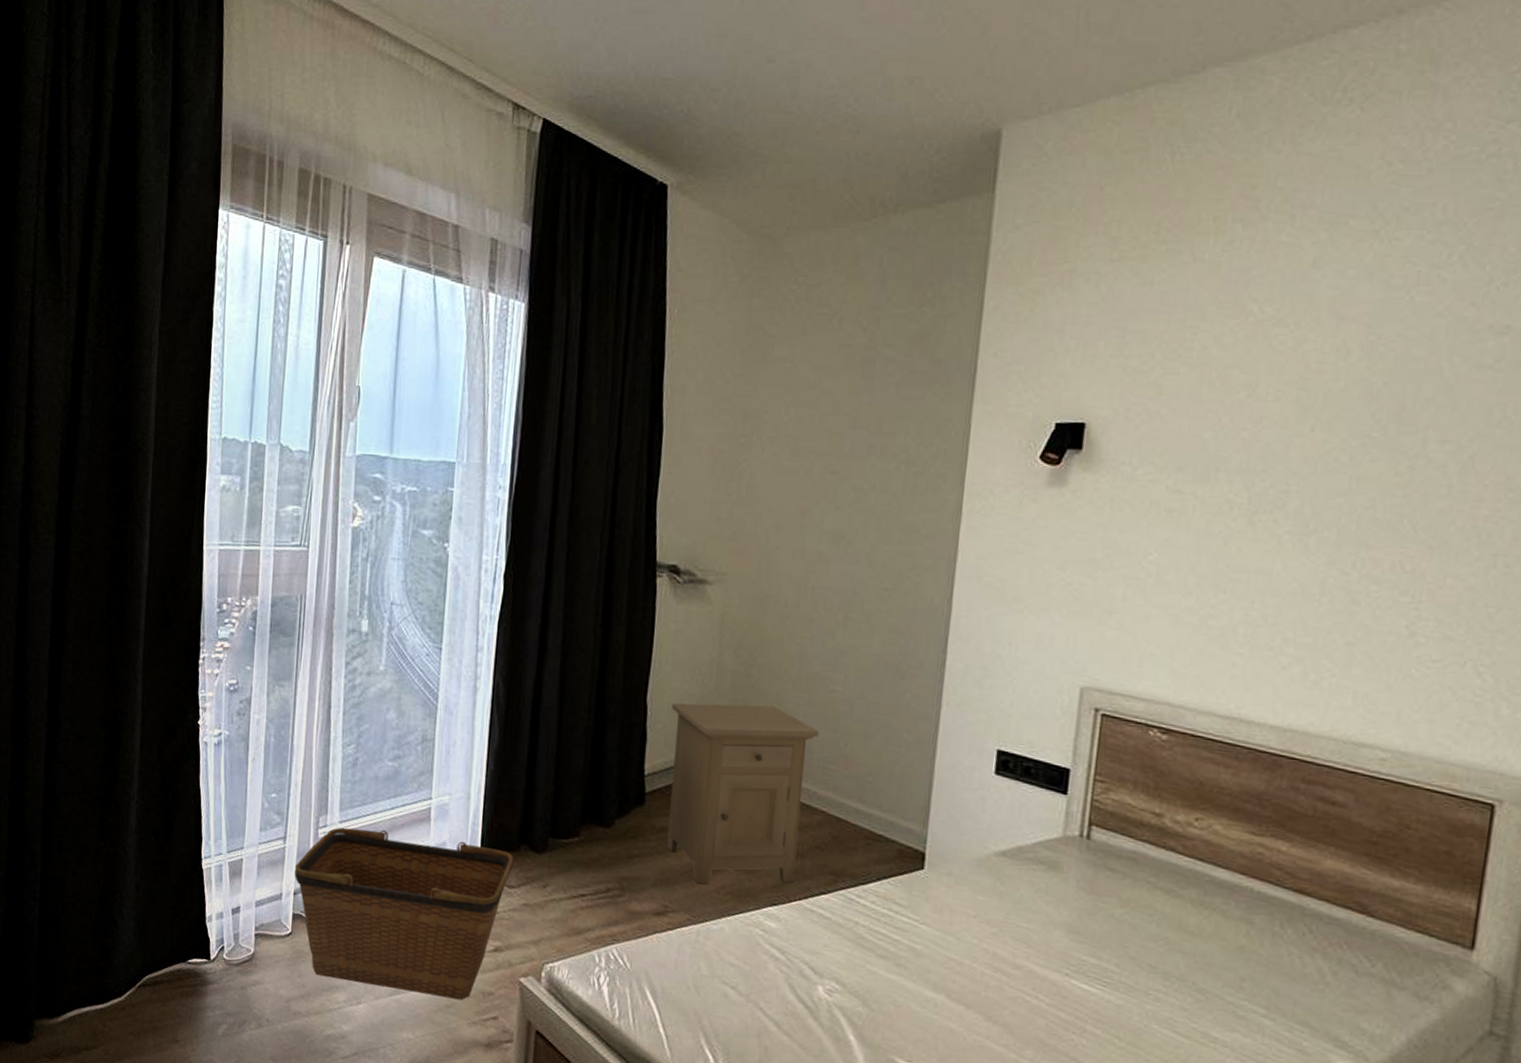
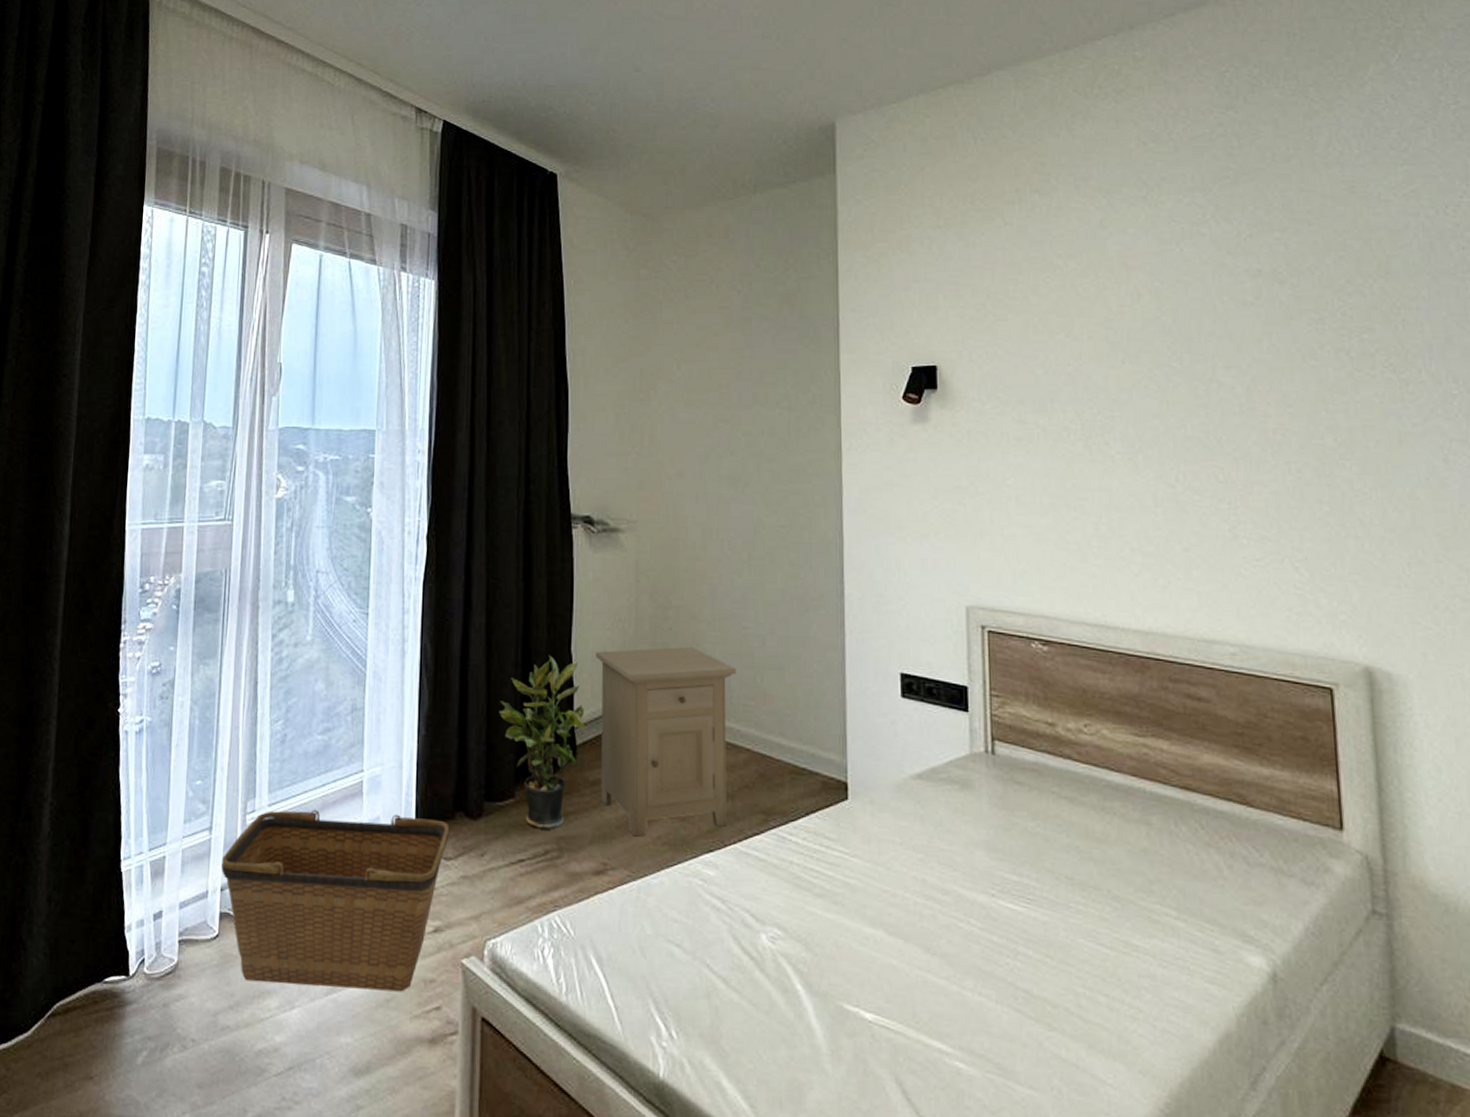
potted plant: none [568,702,656,870] -> present [499,655,586,830]

